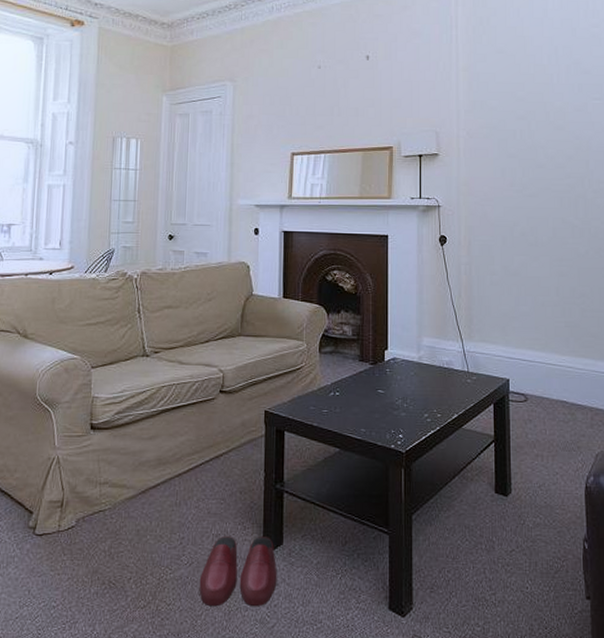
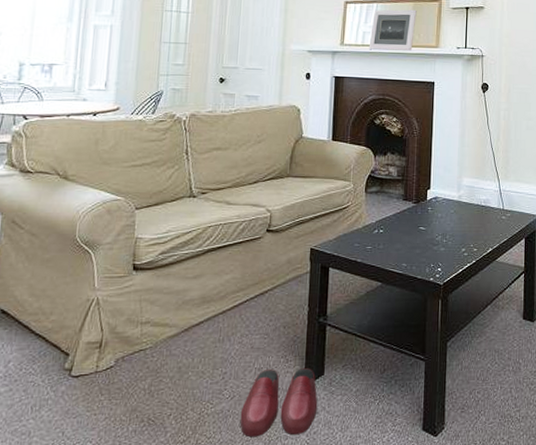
picture frame: none [317,159,367,203] -> present [369,9,417,51]

